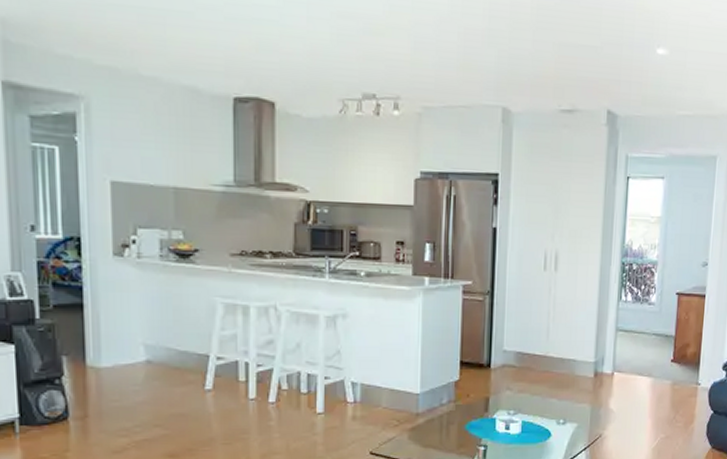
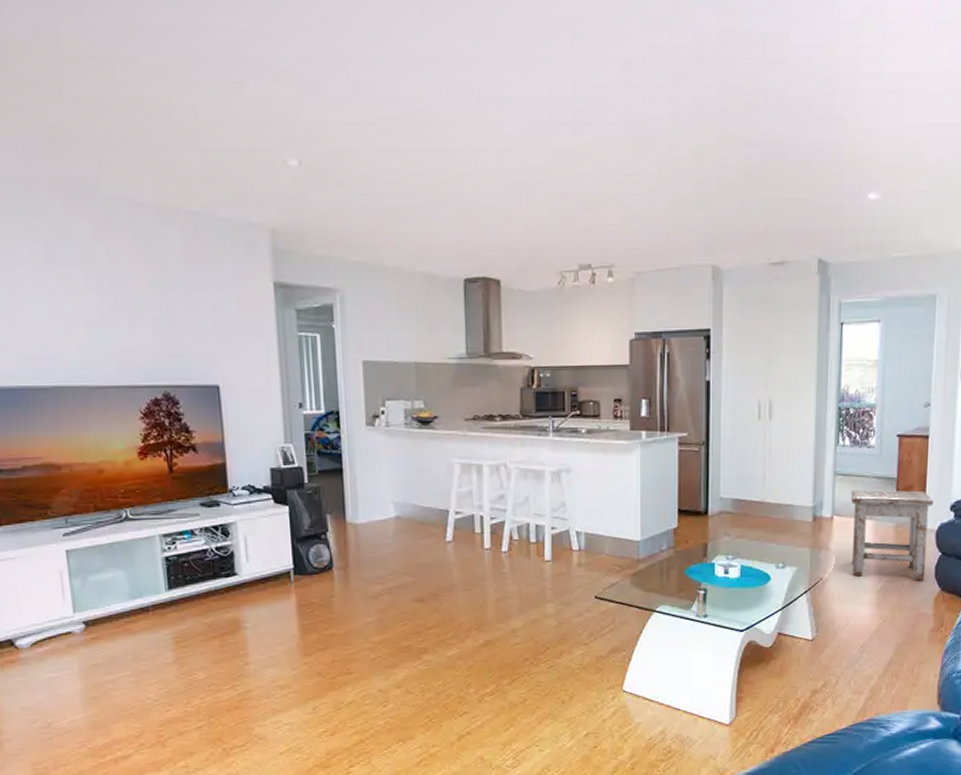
stool: none [630,346,708,439] -> present [851,489,934,581]

